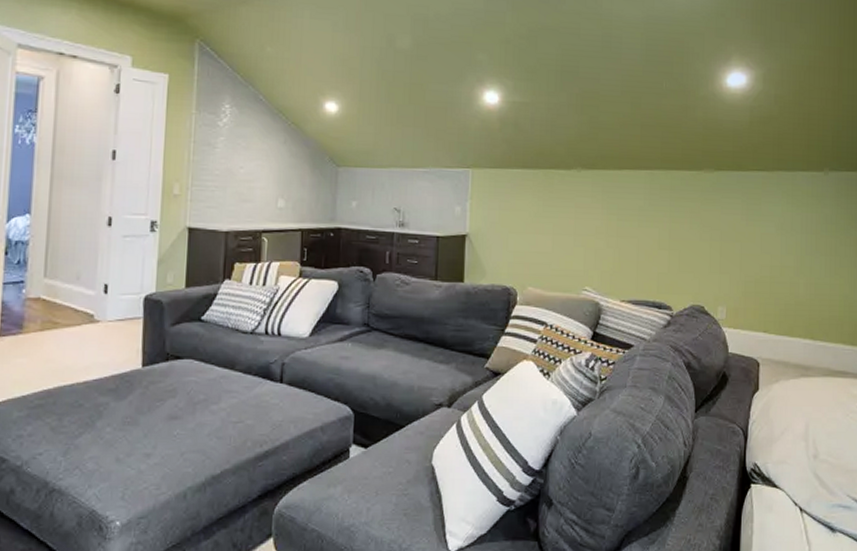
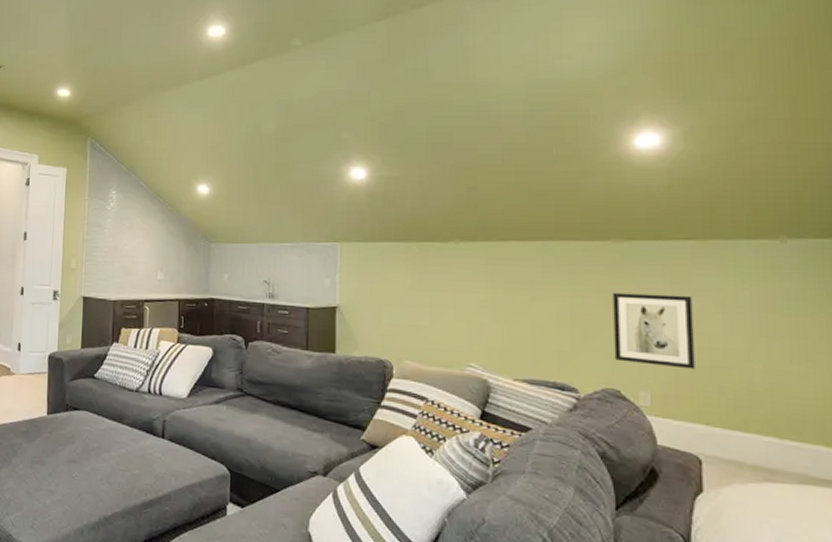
wall art: none [701,218,761,285] -> present [612,292,695,370]

